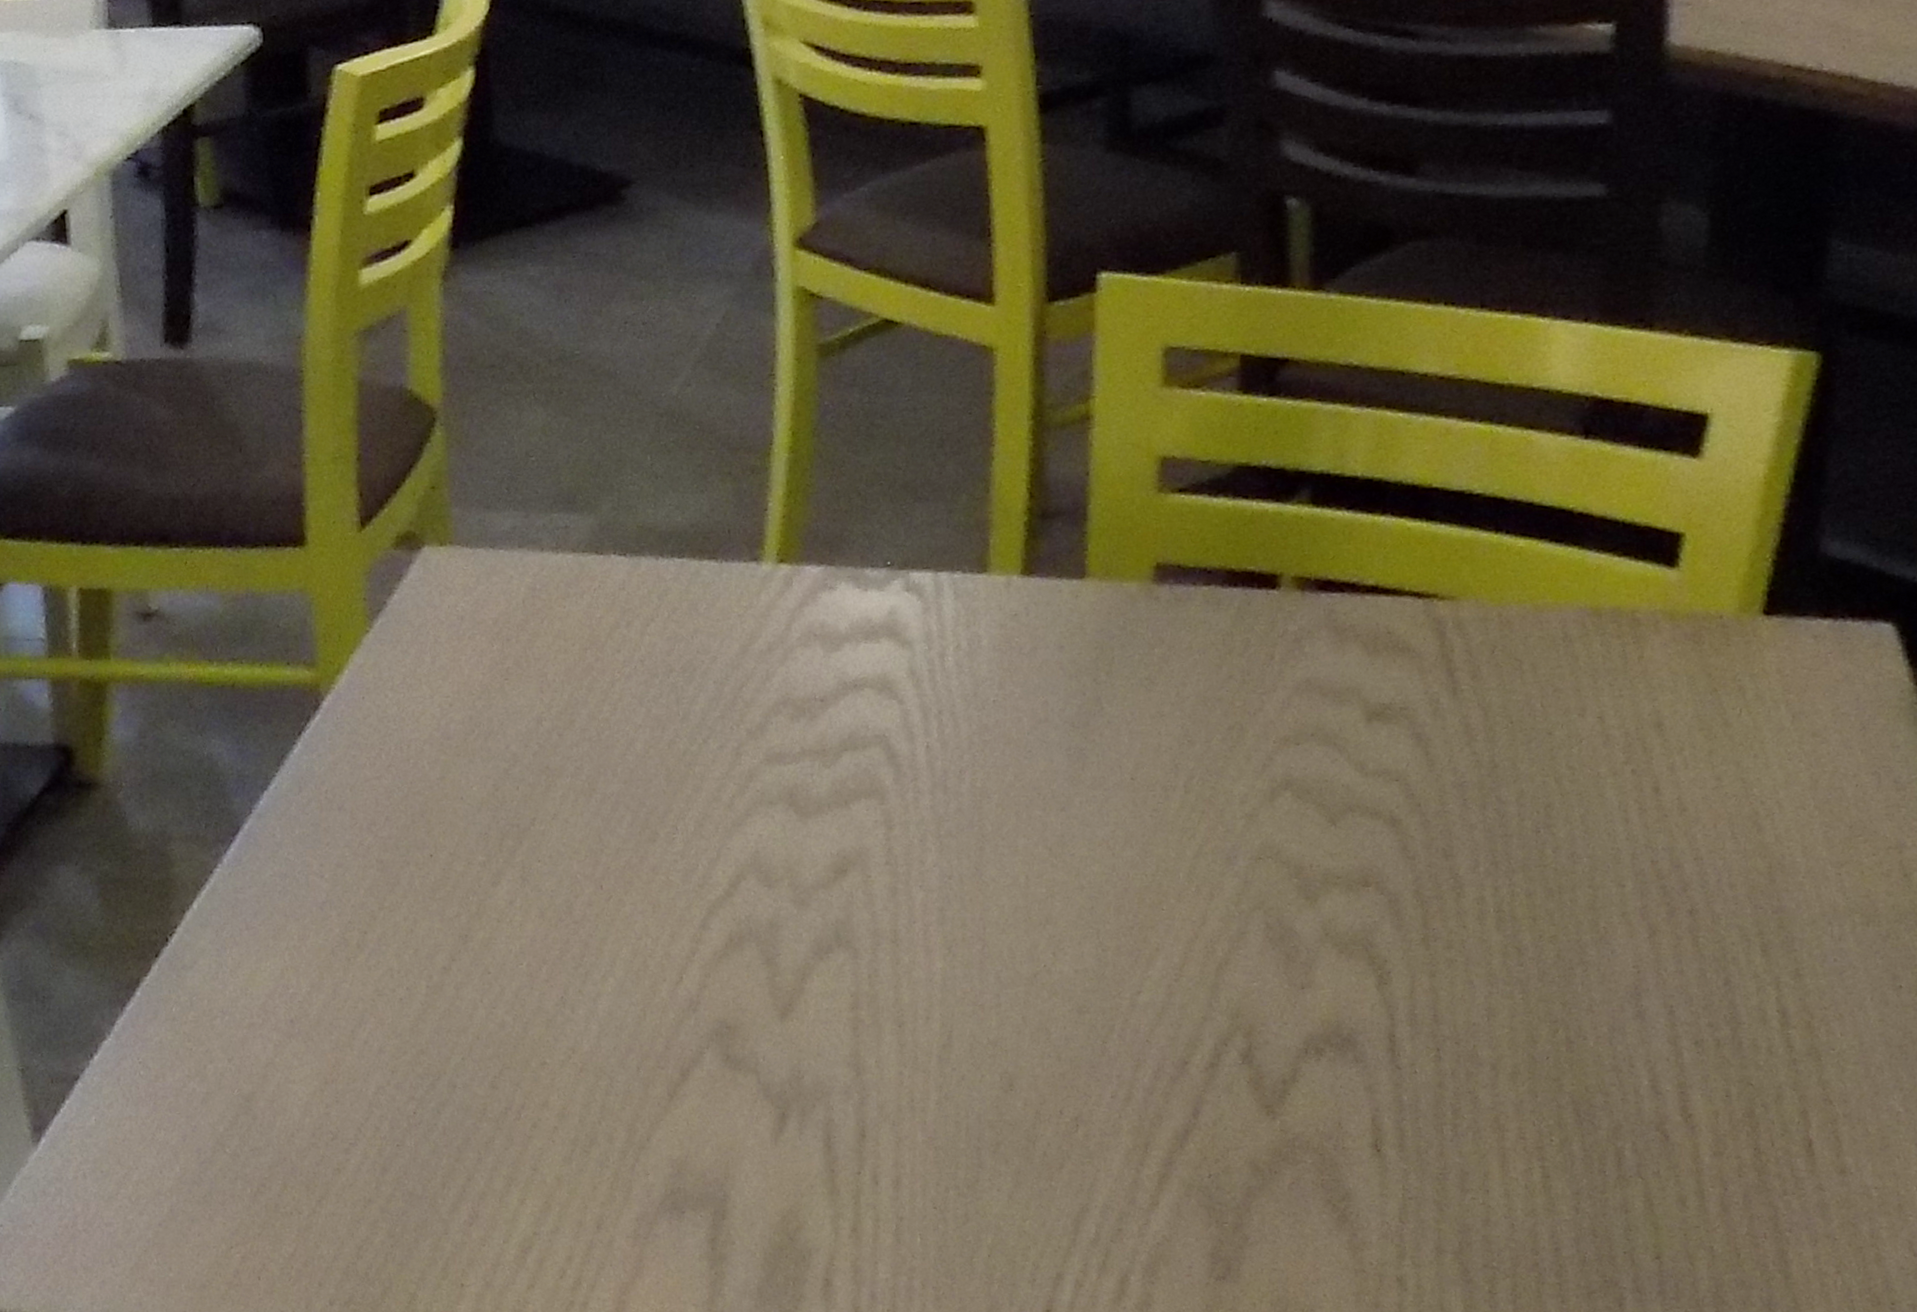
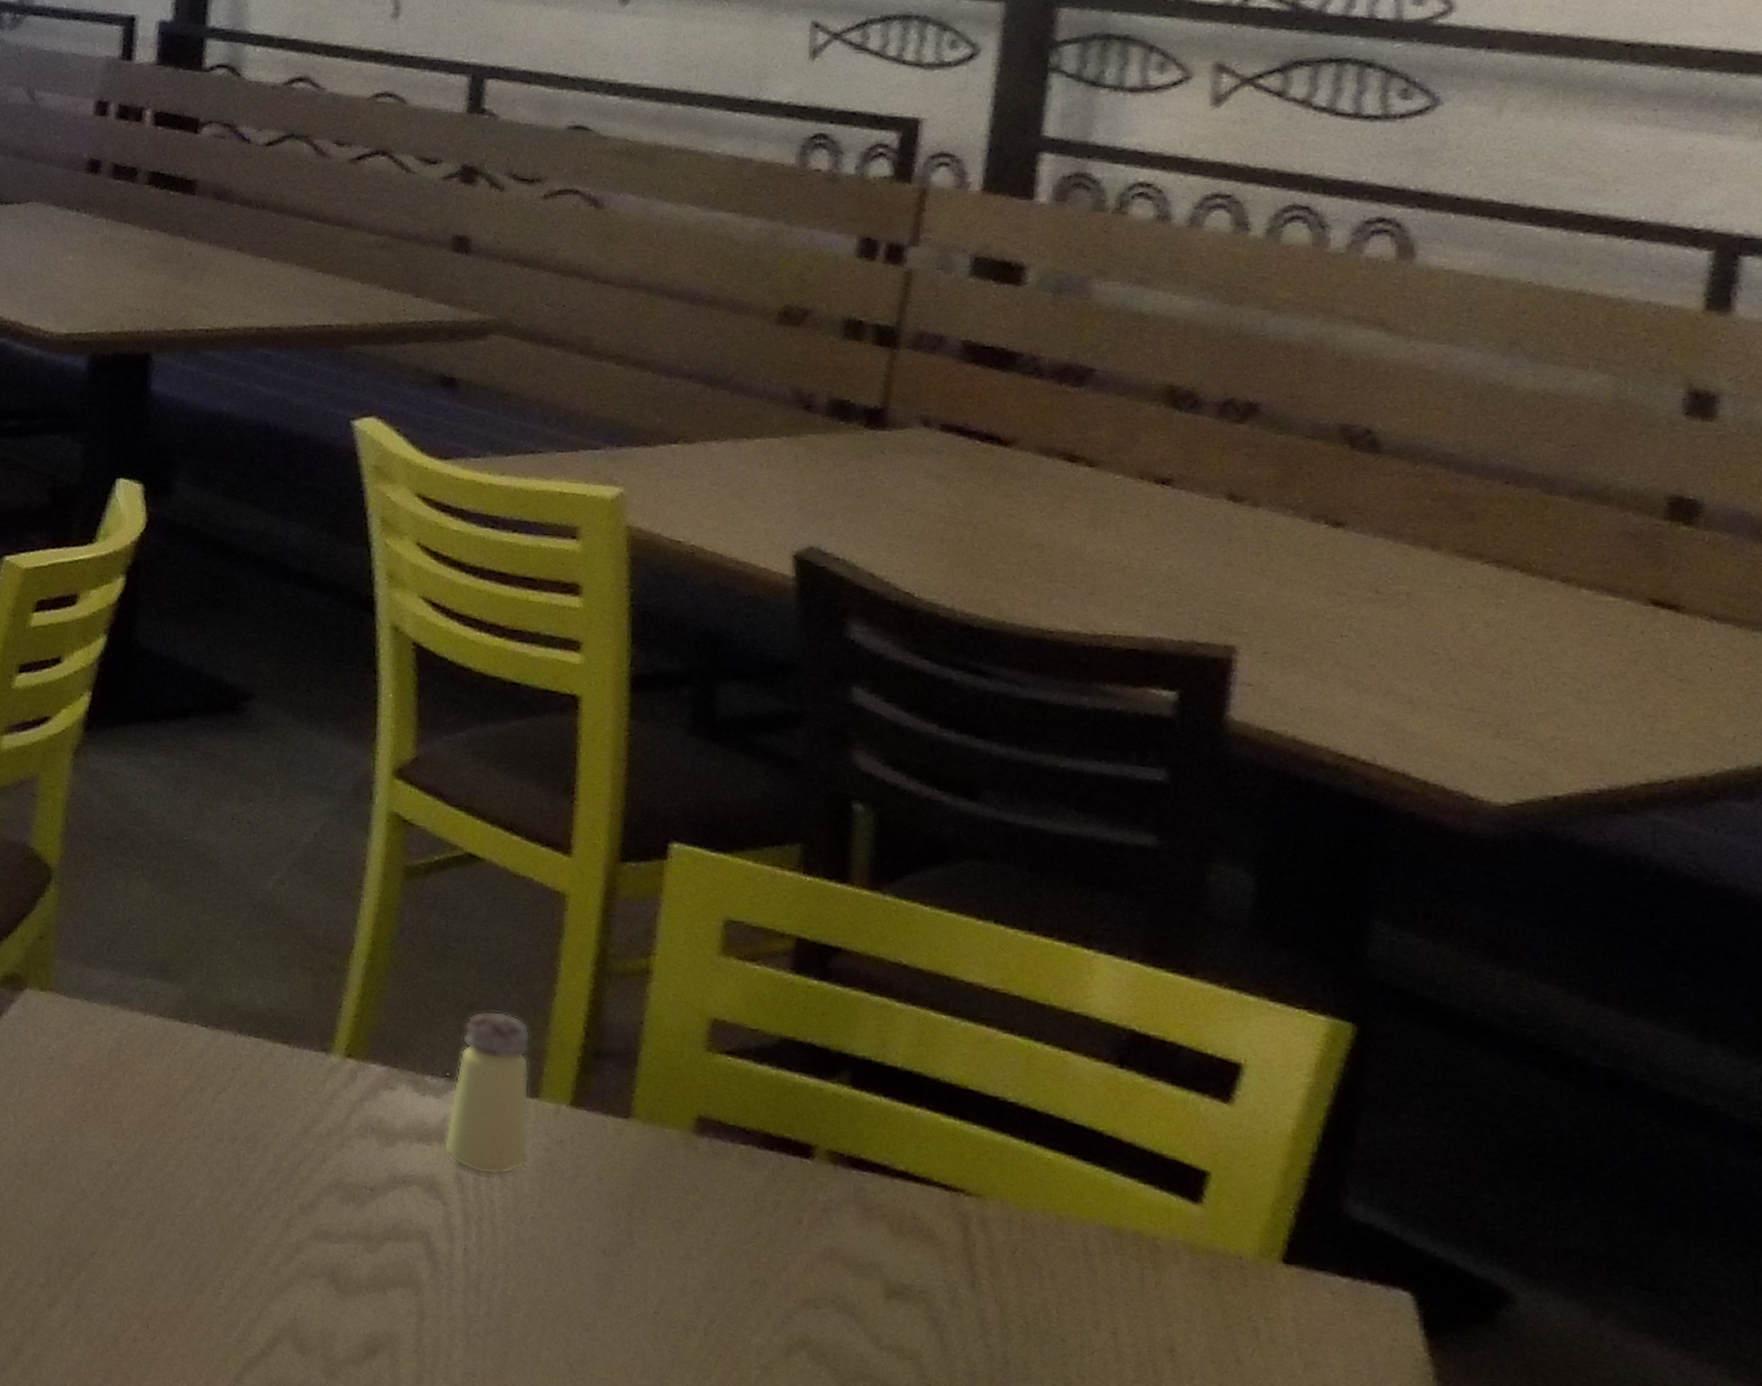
saltshaker: none [892,486,983,664] -> present [443,1010,531,1175]

